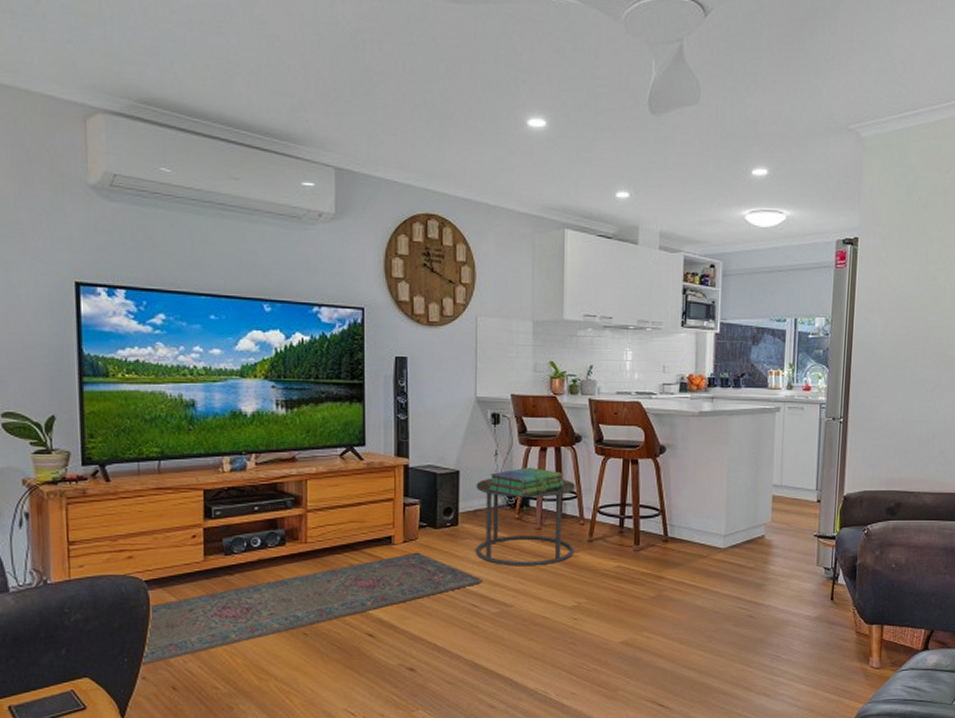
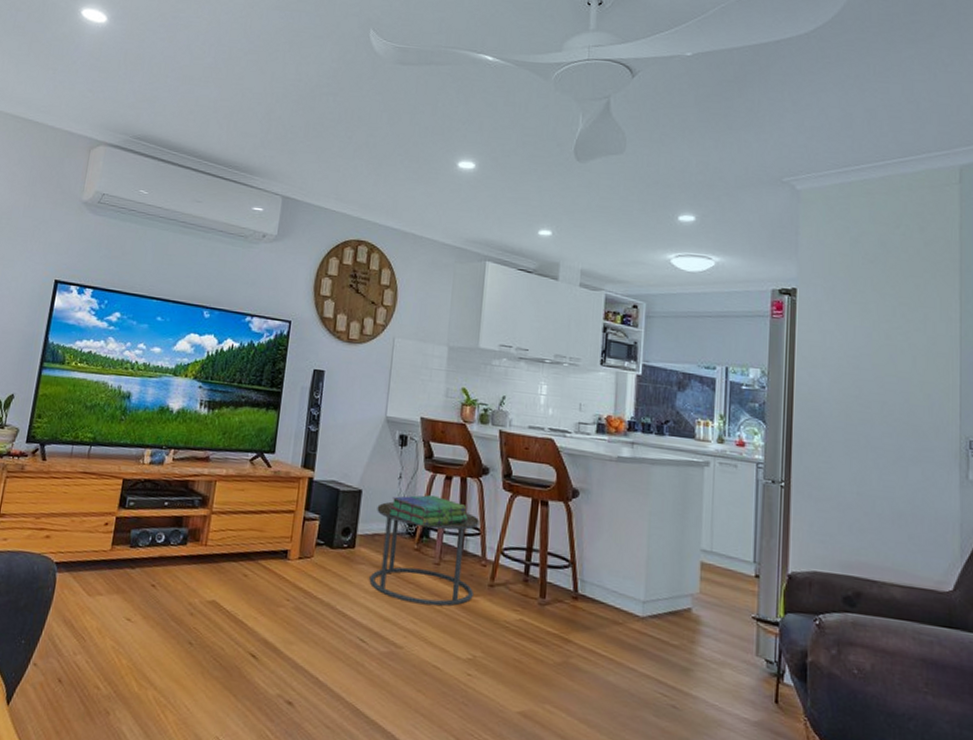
rug: present [141,552,482,666] -> none [35,571,374,651]

